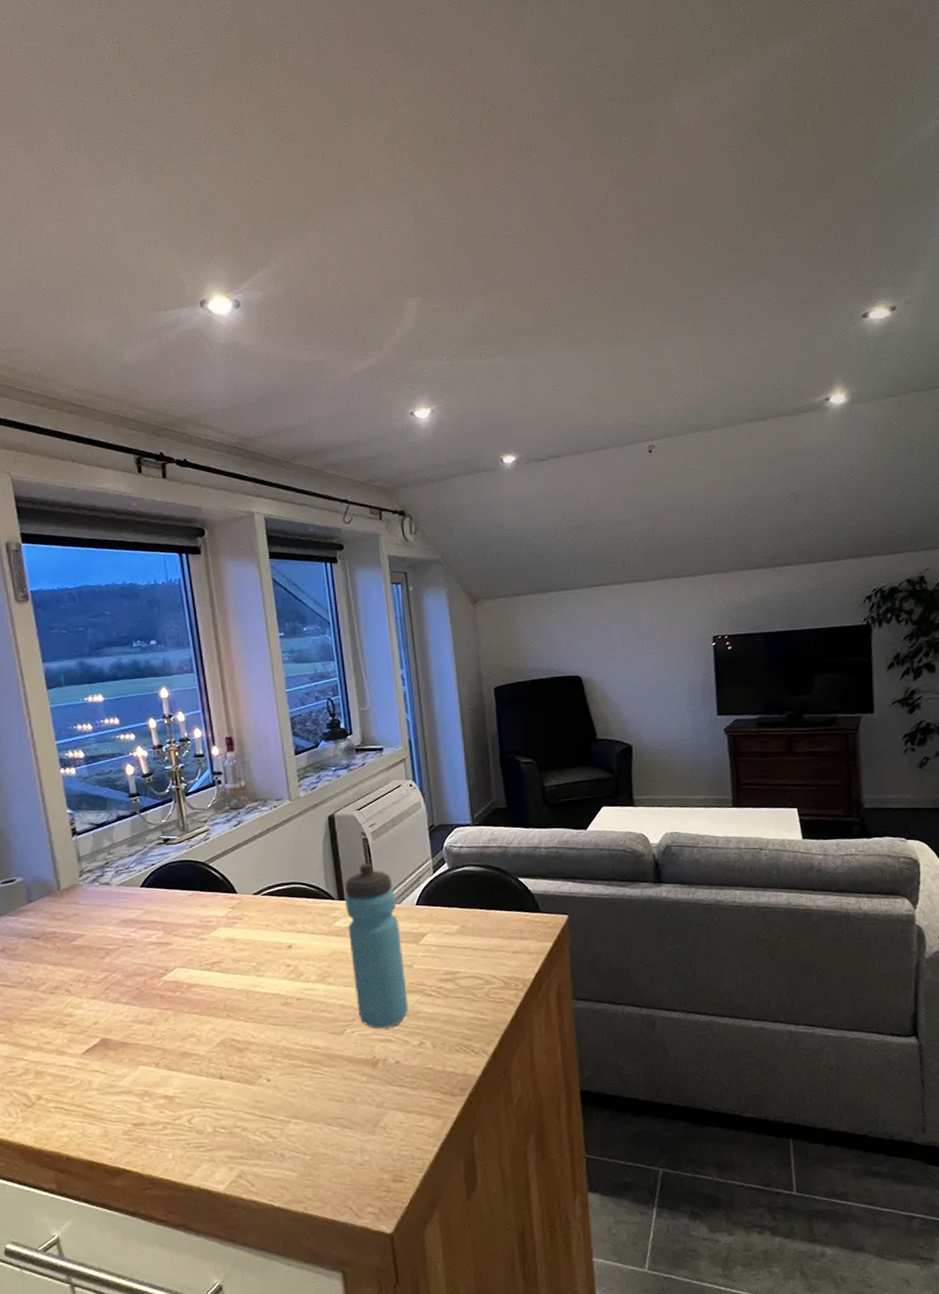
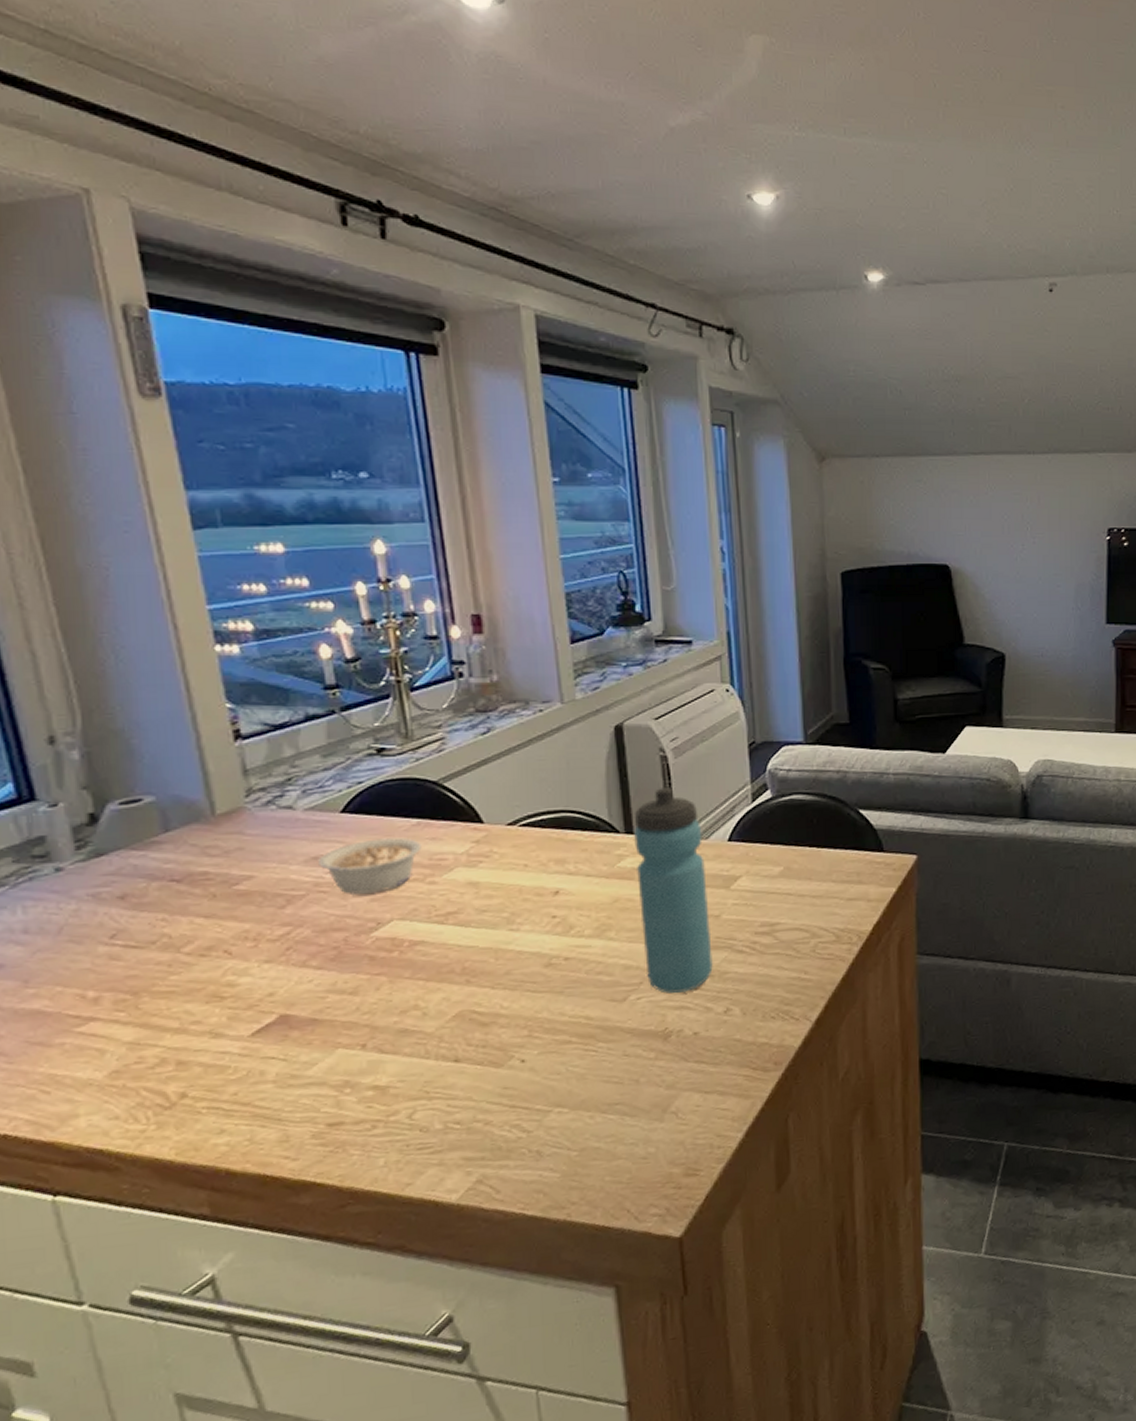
legume: none [126,905,195,949] -> present [318,837,422,896]

